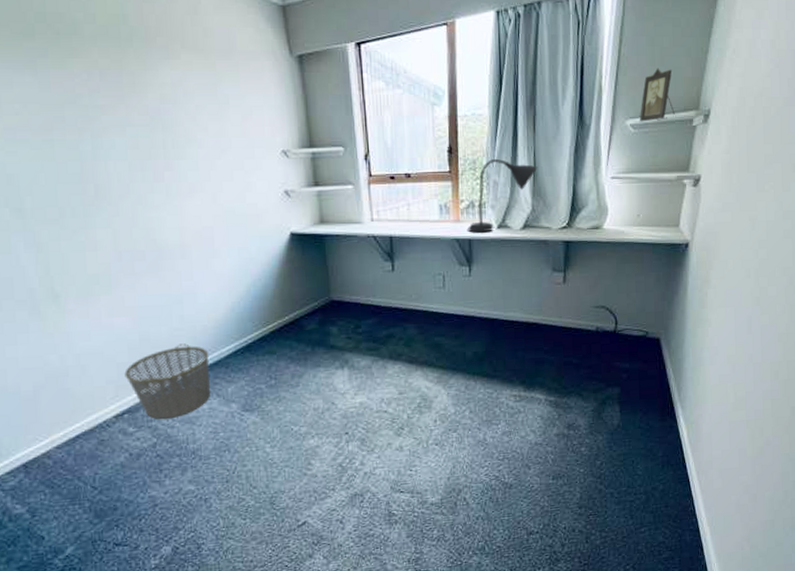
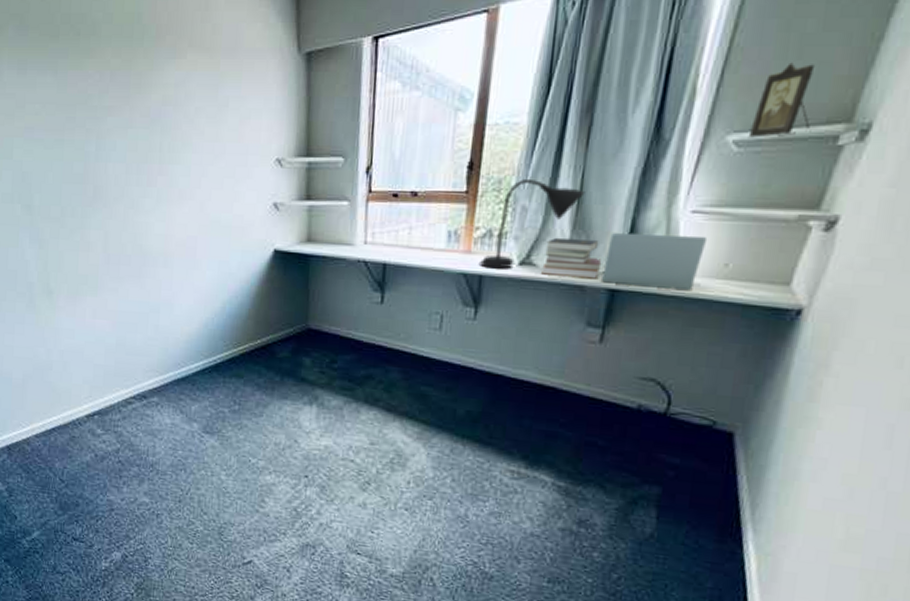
basket: present [124,343,210,419] -> none [99,353,178,427]
books: none [515,203,557,235] -> present [541,237,602,279]
laptop: none [558,196,624,237] -> present [602,233,708,291]

